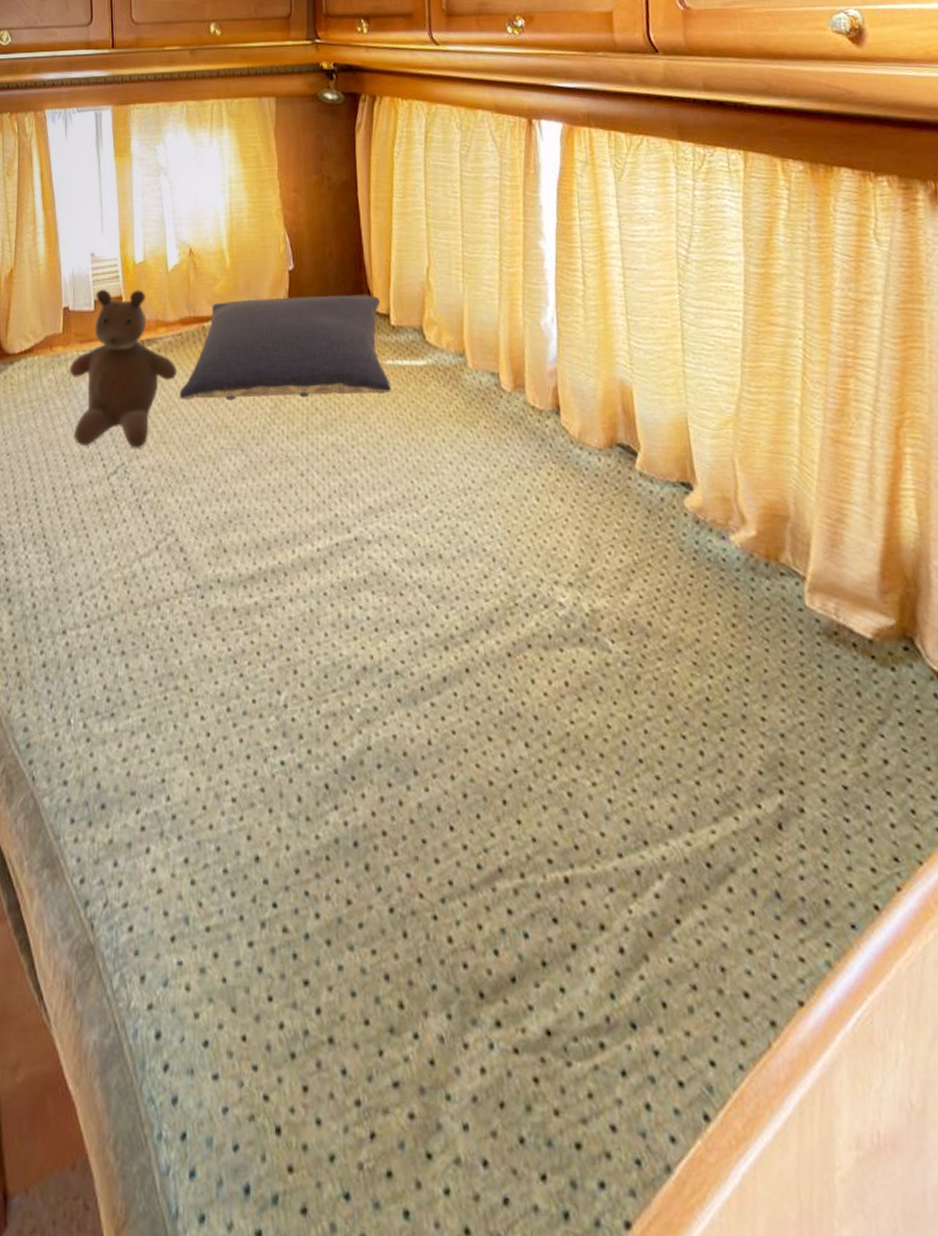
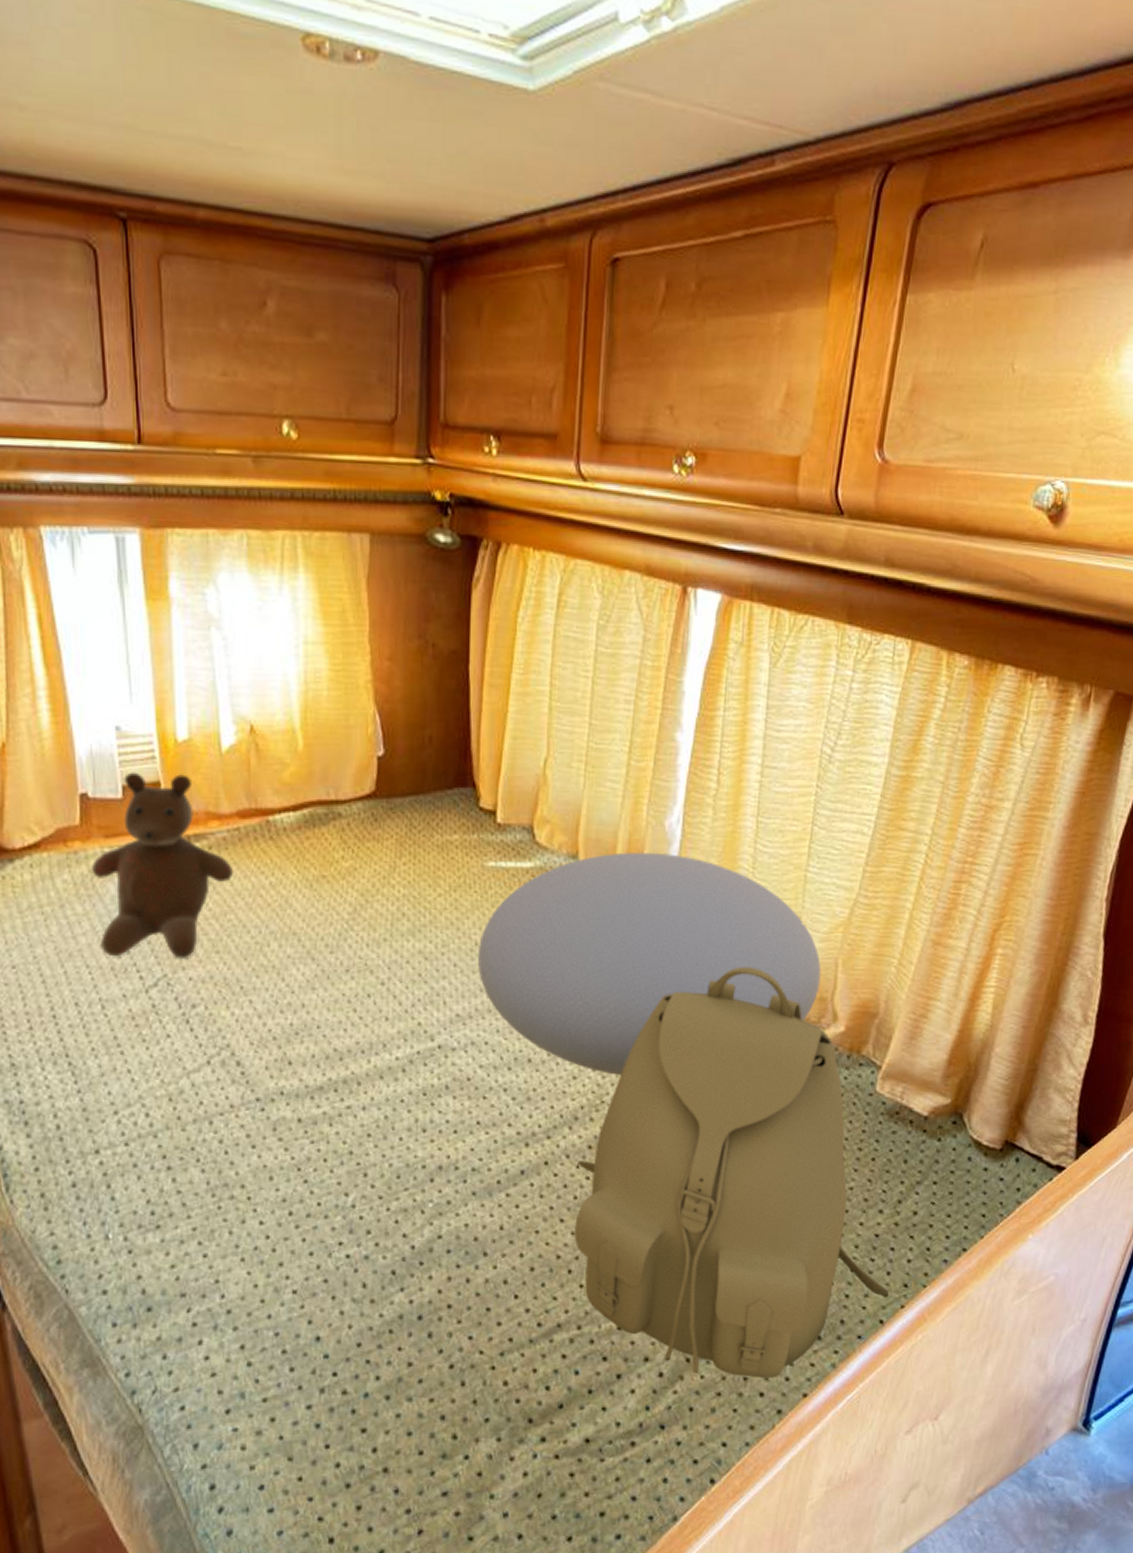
pillow: present [179,295,391,401] -> none [236,787,491,905]
cushion: none [384,350,721,577] -> present [478,852,822,1076]
backpack: none [498,463,878,973] -> present [574,966,890,1379]

